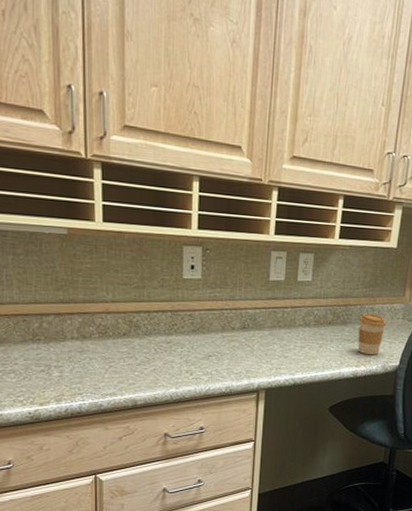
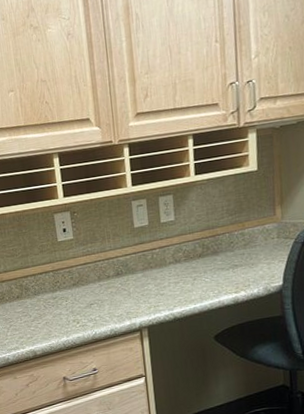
coffee cup: present [358,313,387,355] -> none [229,238,261,280]

